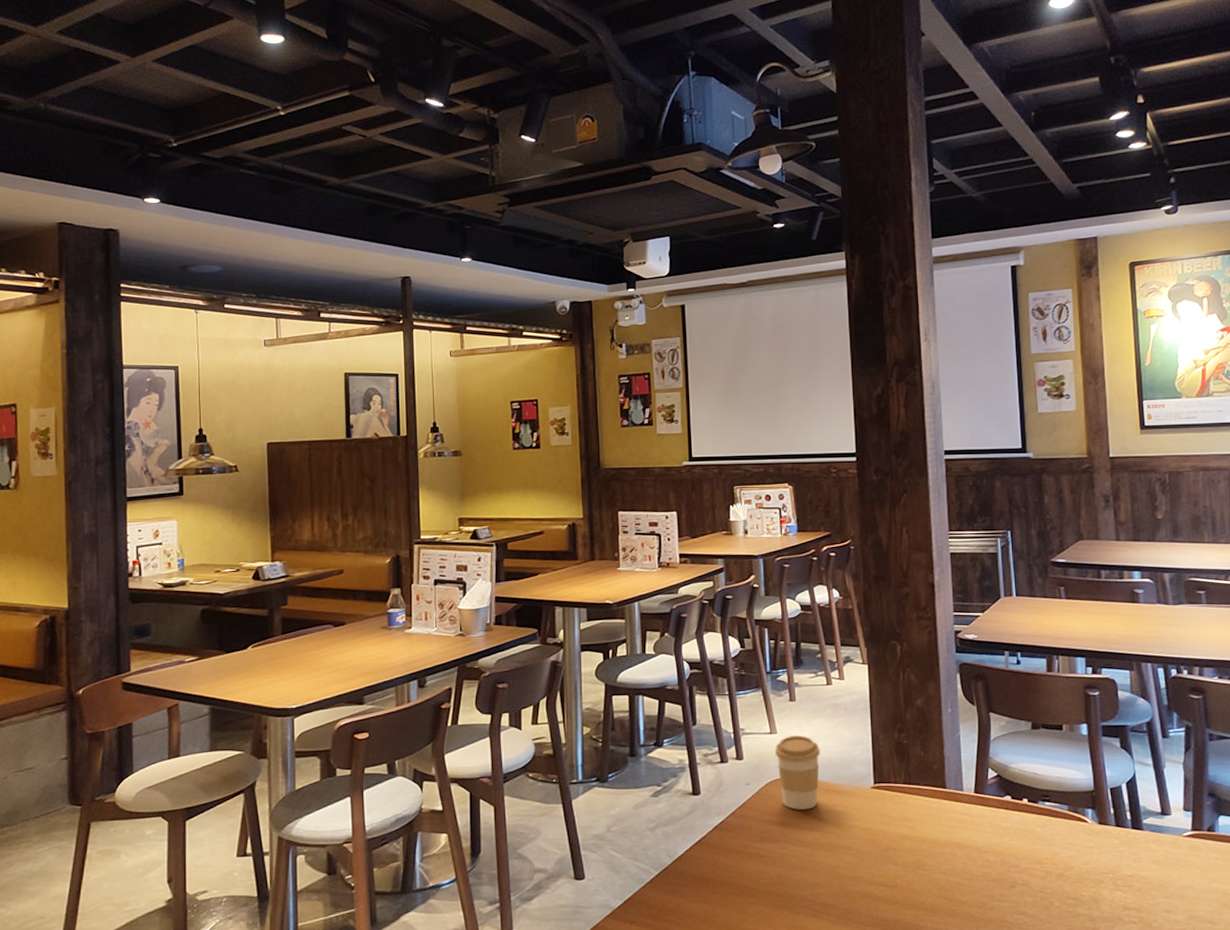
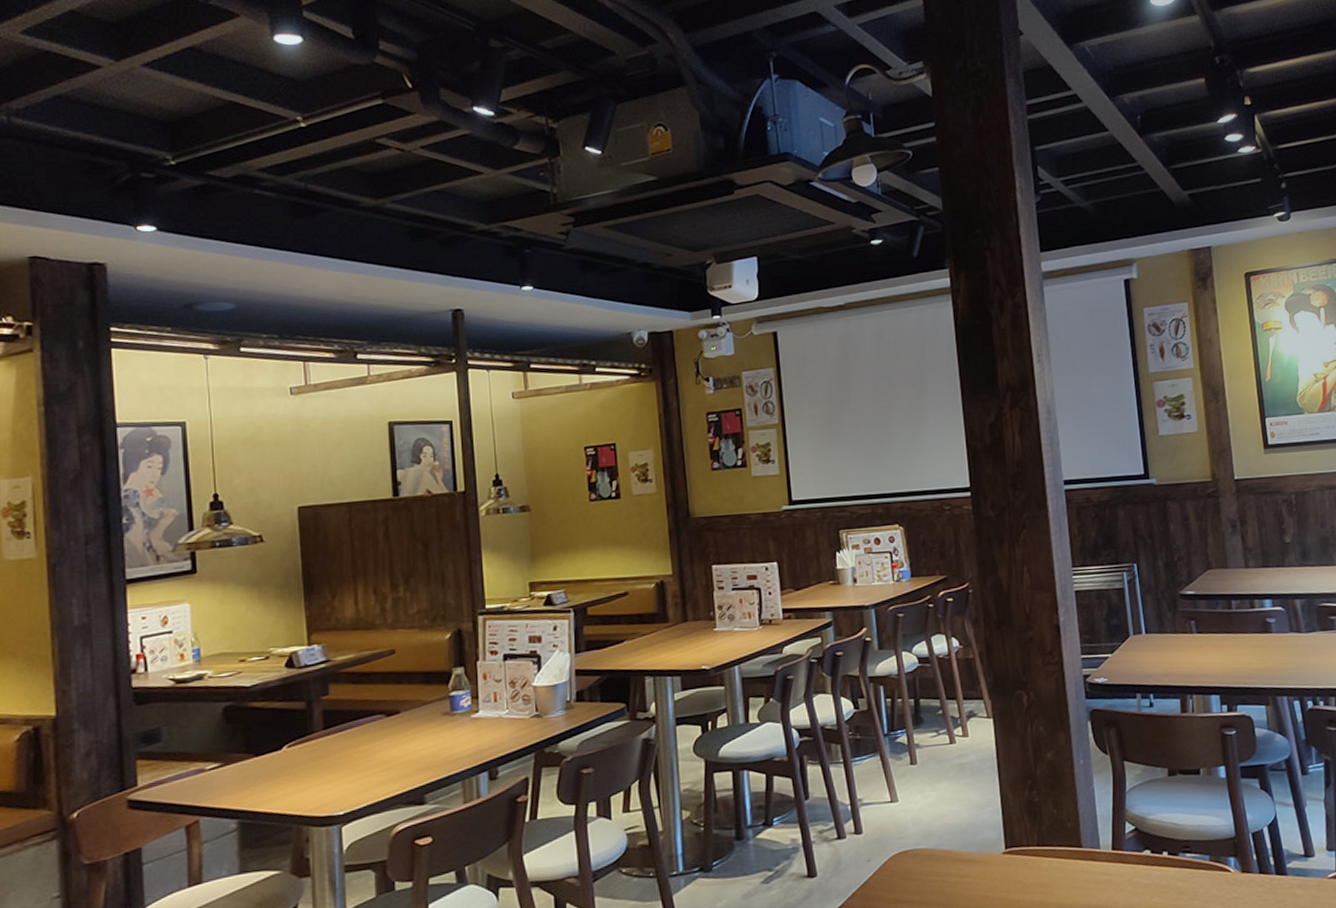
coffee cup: present [775,735,820,810] -> none [897,801,946,885]

